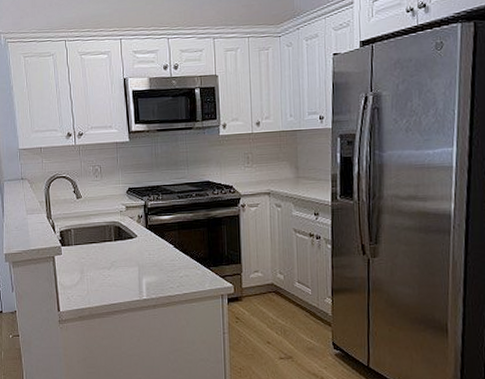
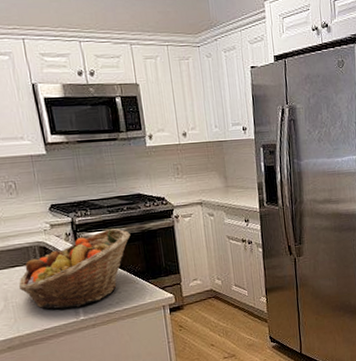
fruit basket: none [93,214,197,287] -> present [18,228,131,309]

